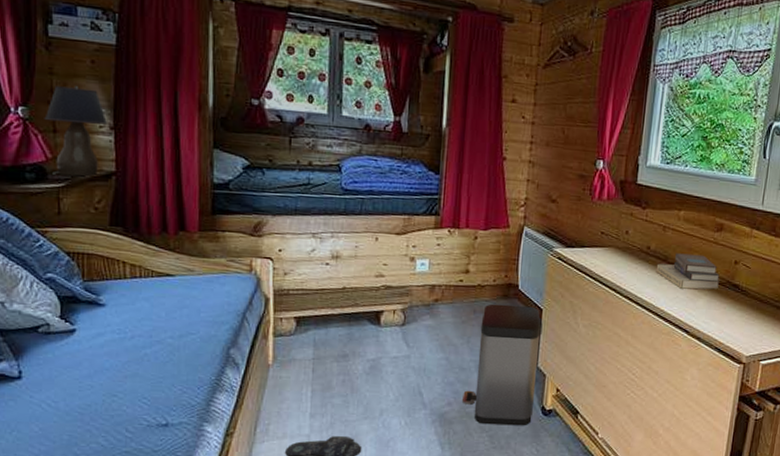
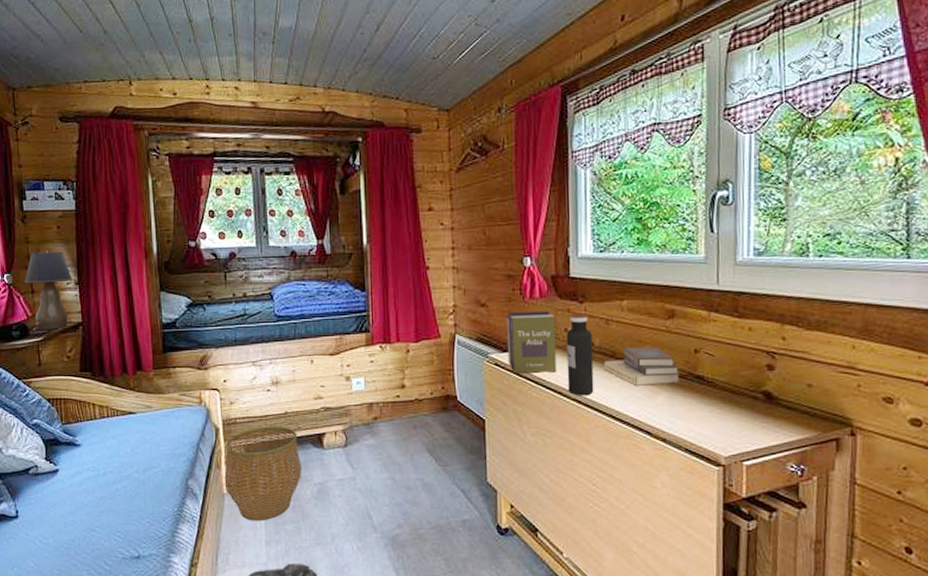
basket: none [270,300,356,394] -> present [224,426,303,521]
pedal bin: present [461,303,543,426] -> none [411,417,488,547]
books: none [570,211,619,271] -> present [506,310,557,373]
water bottle: none [621,218,650,294] -> present [566,313,594,395]

